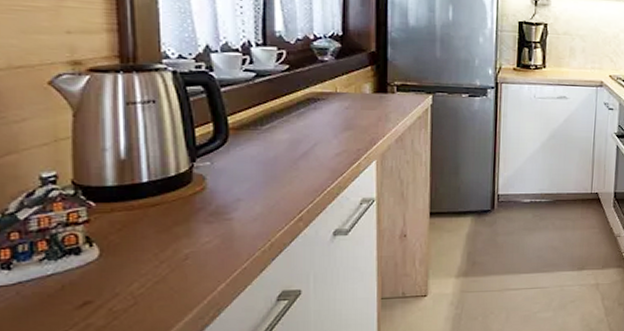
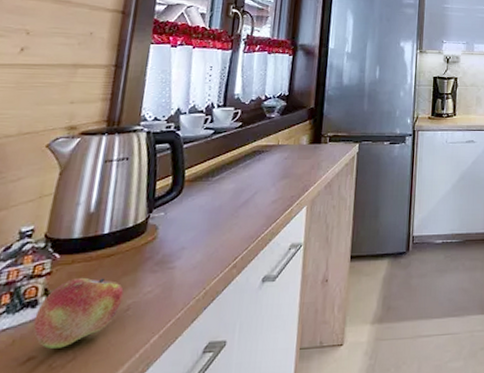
fruit: none [81,226,178,294] -> present [33,277,124,349]

